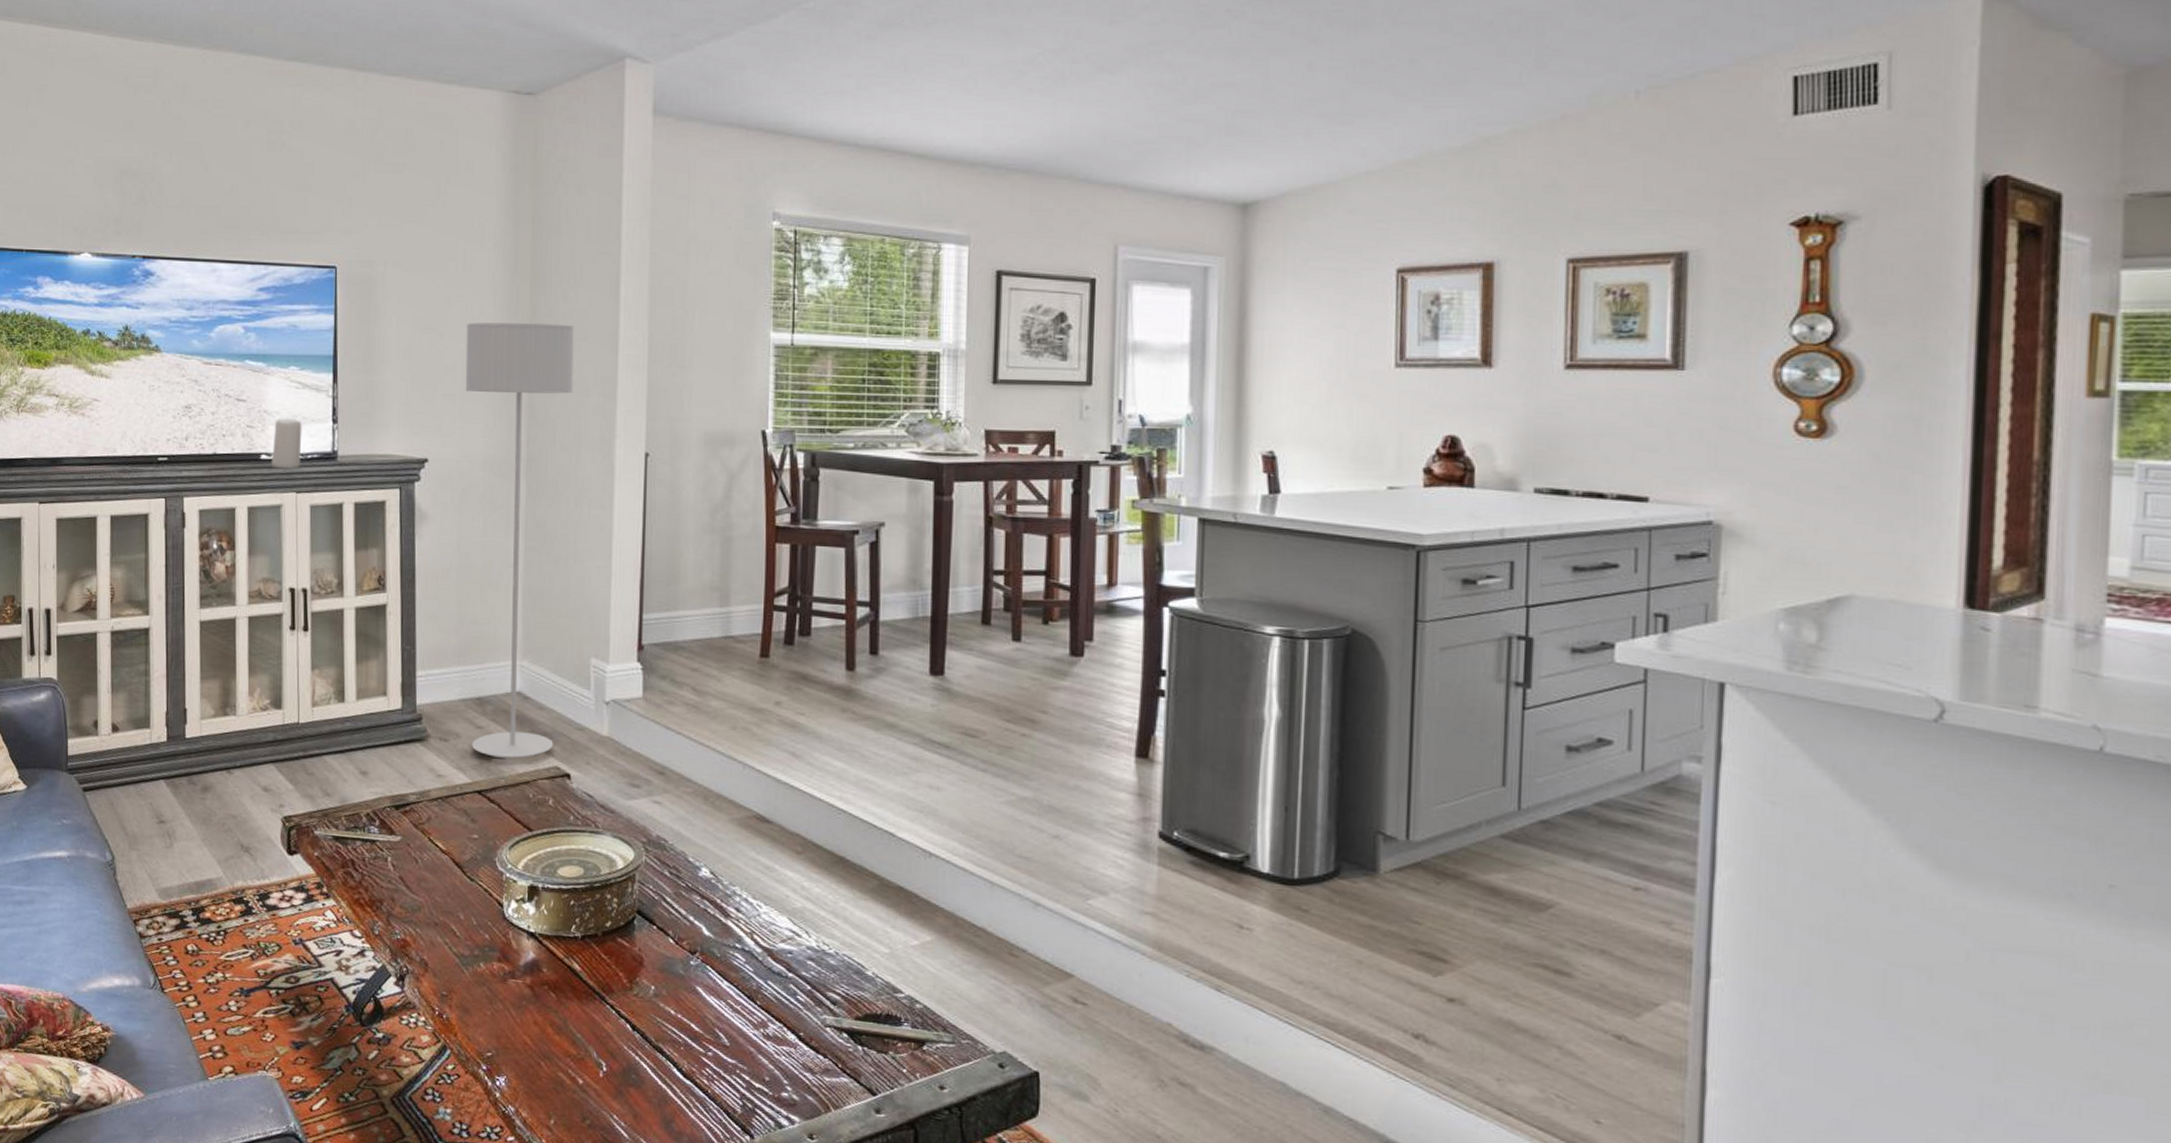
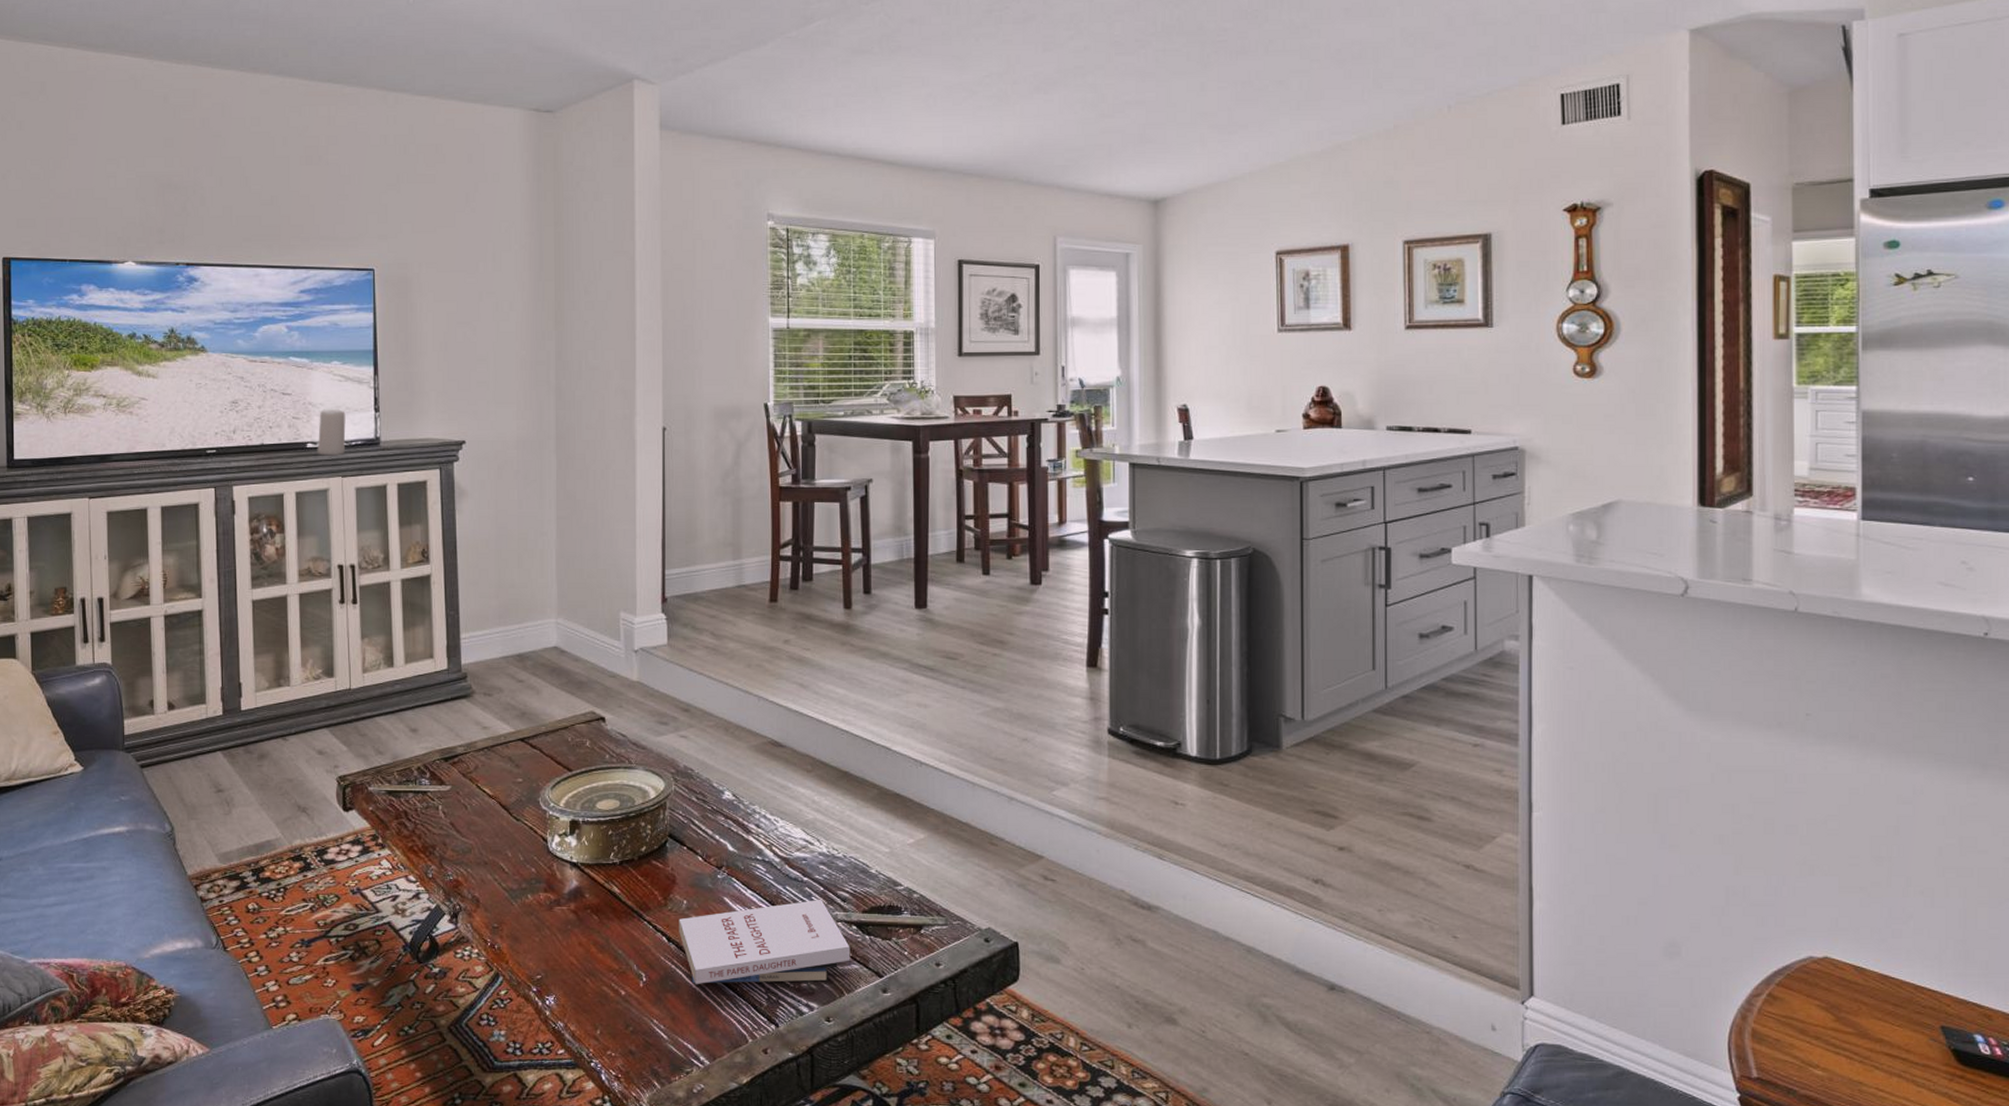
floor lamp: present [465,322,574,760] -> none [497,316,596,708]
books: none [645,999,840,1092] -> present [679,899,850,985]

